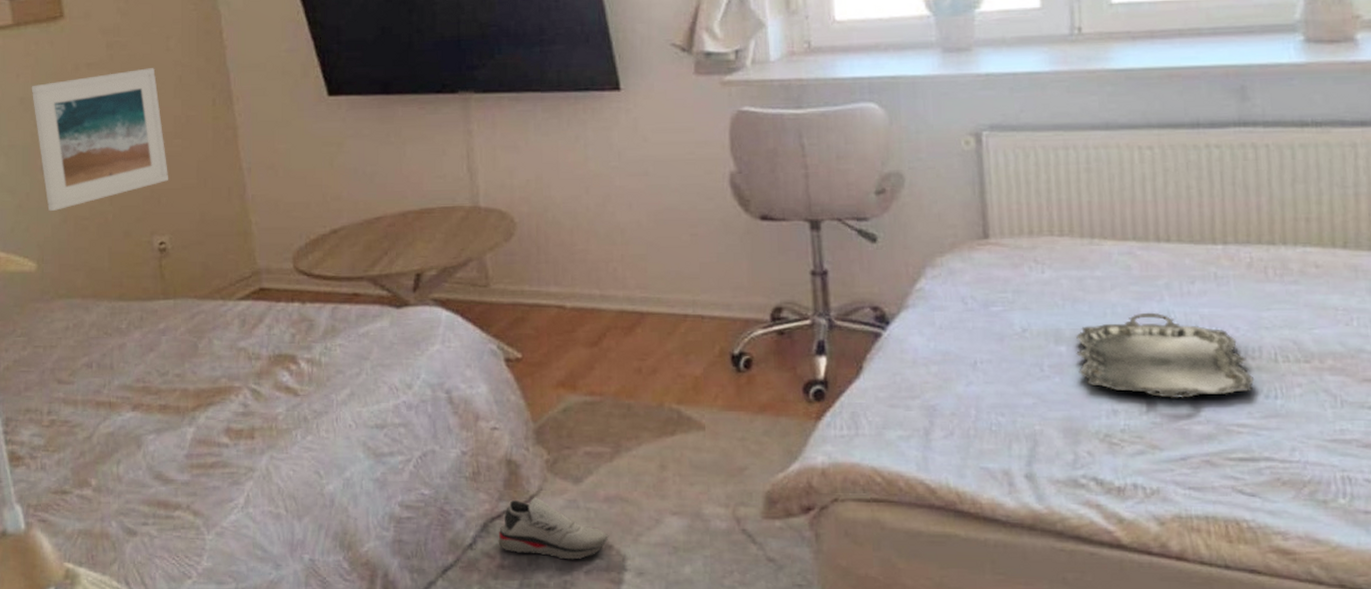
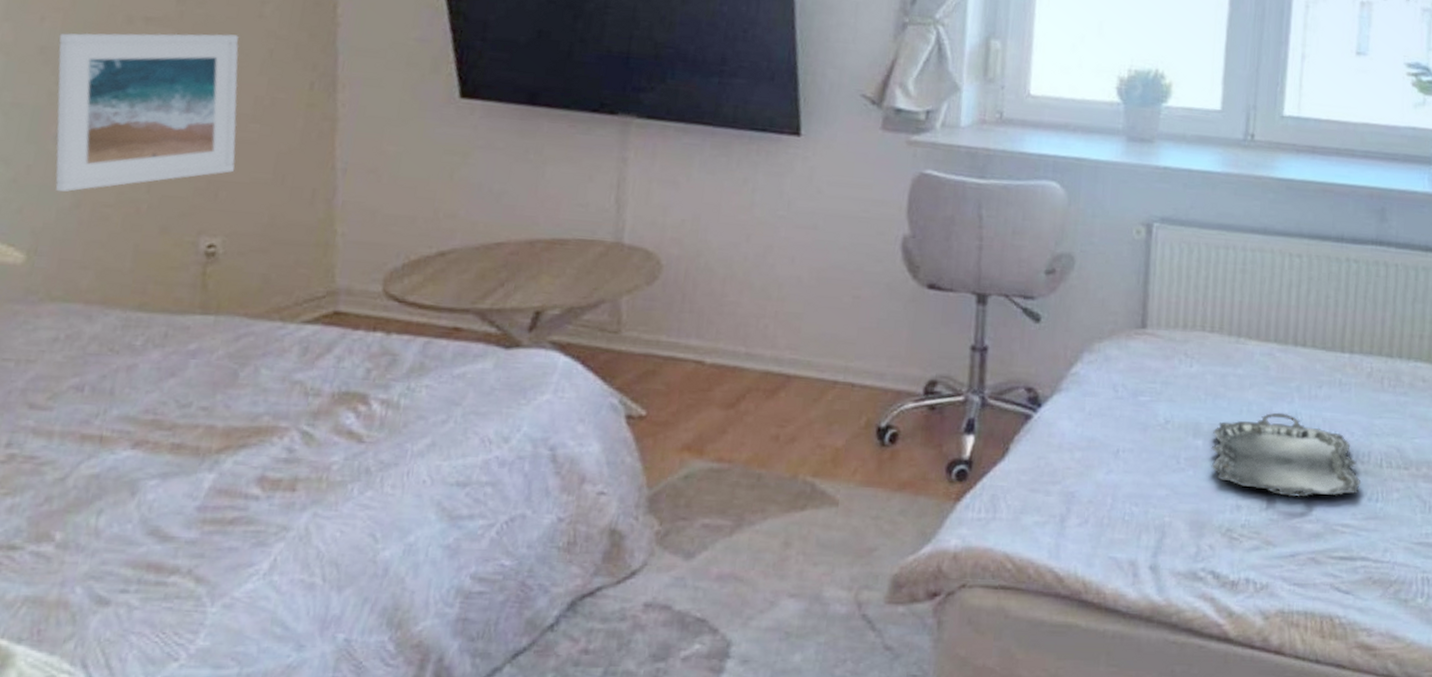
shoe: present [498,497,609,560] -> none [585,573,716,645]

